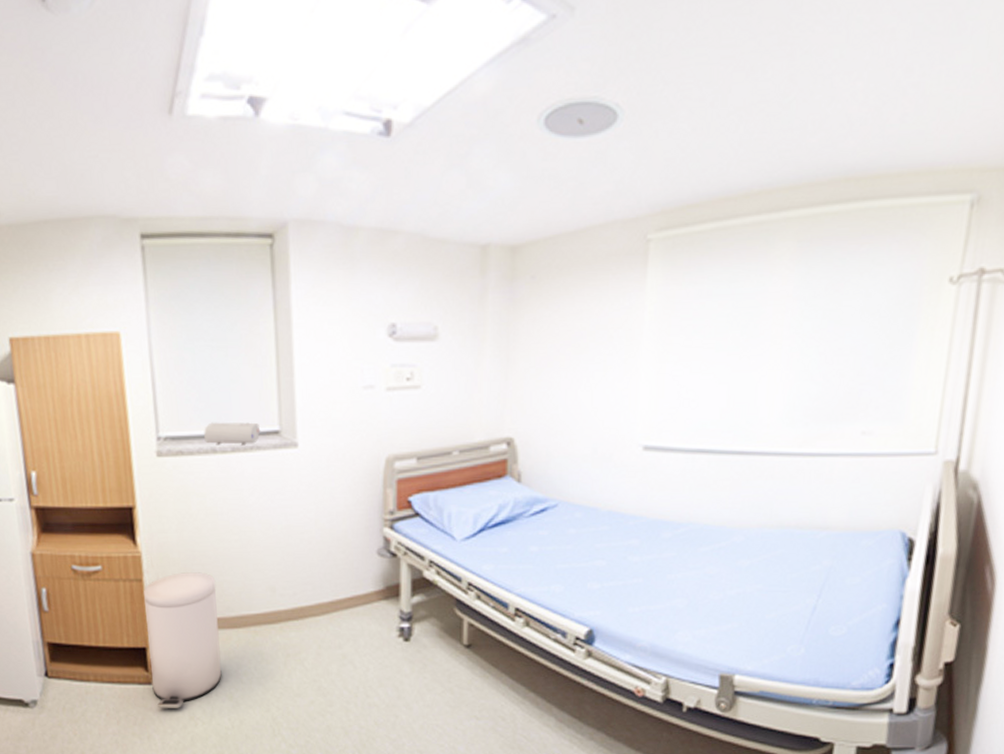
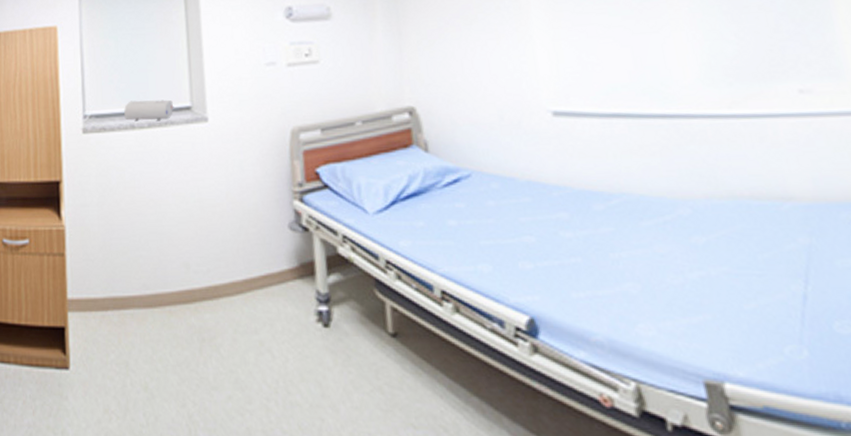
pedal bin: present [144,572,222,708] -> none [65,247,137,399]

